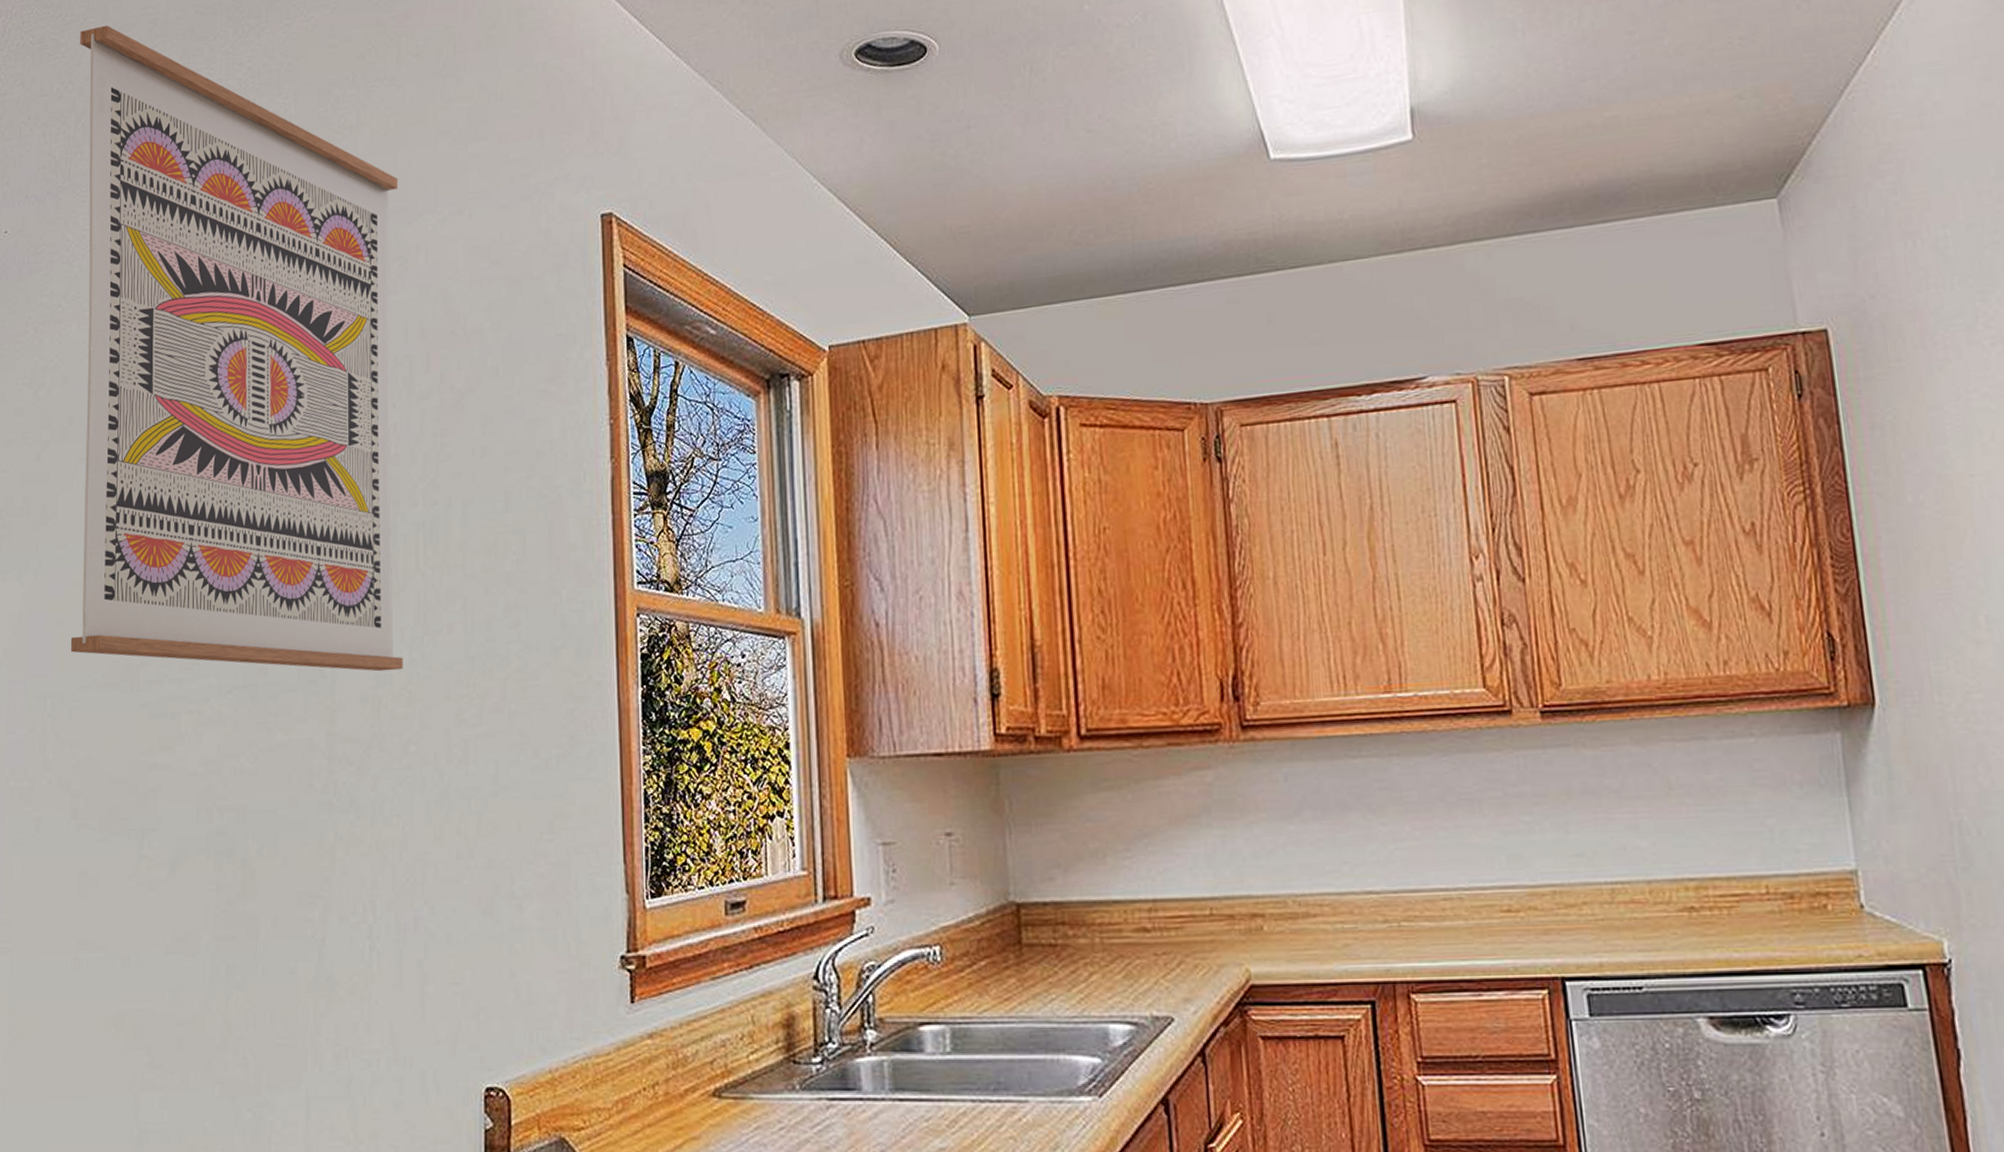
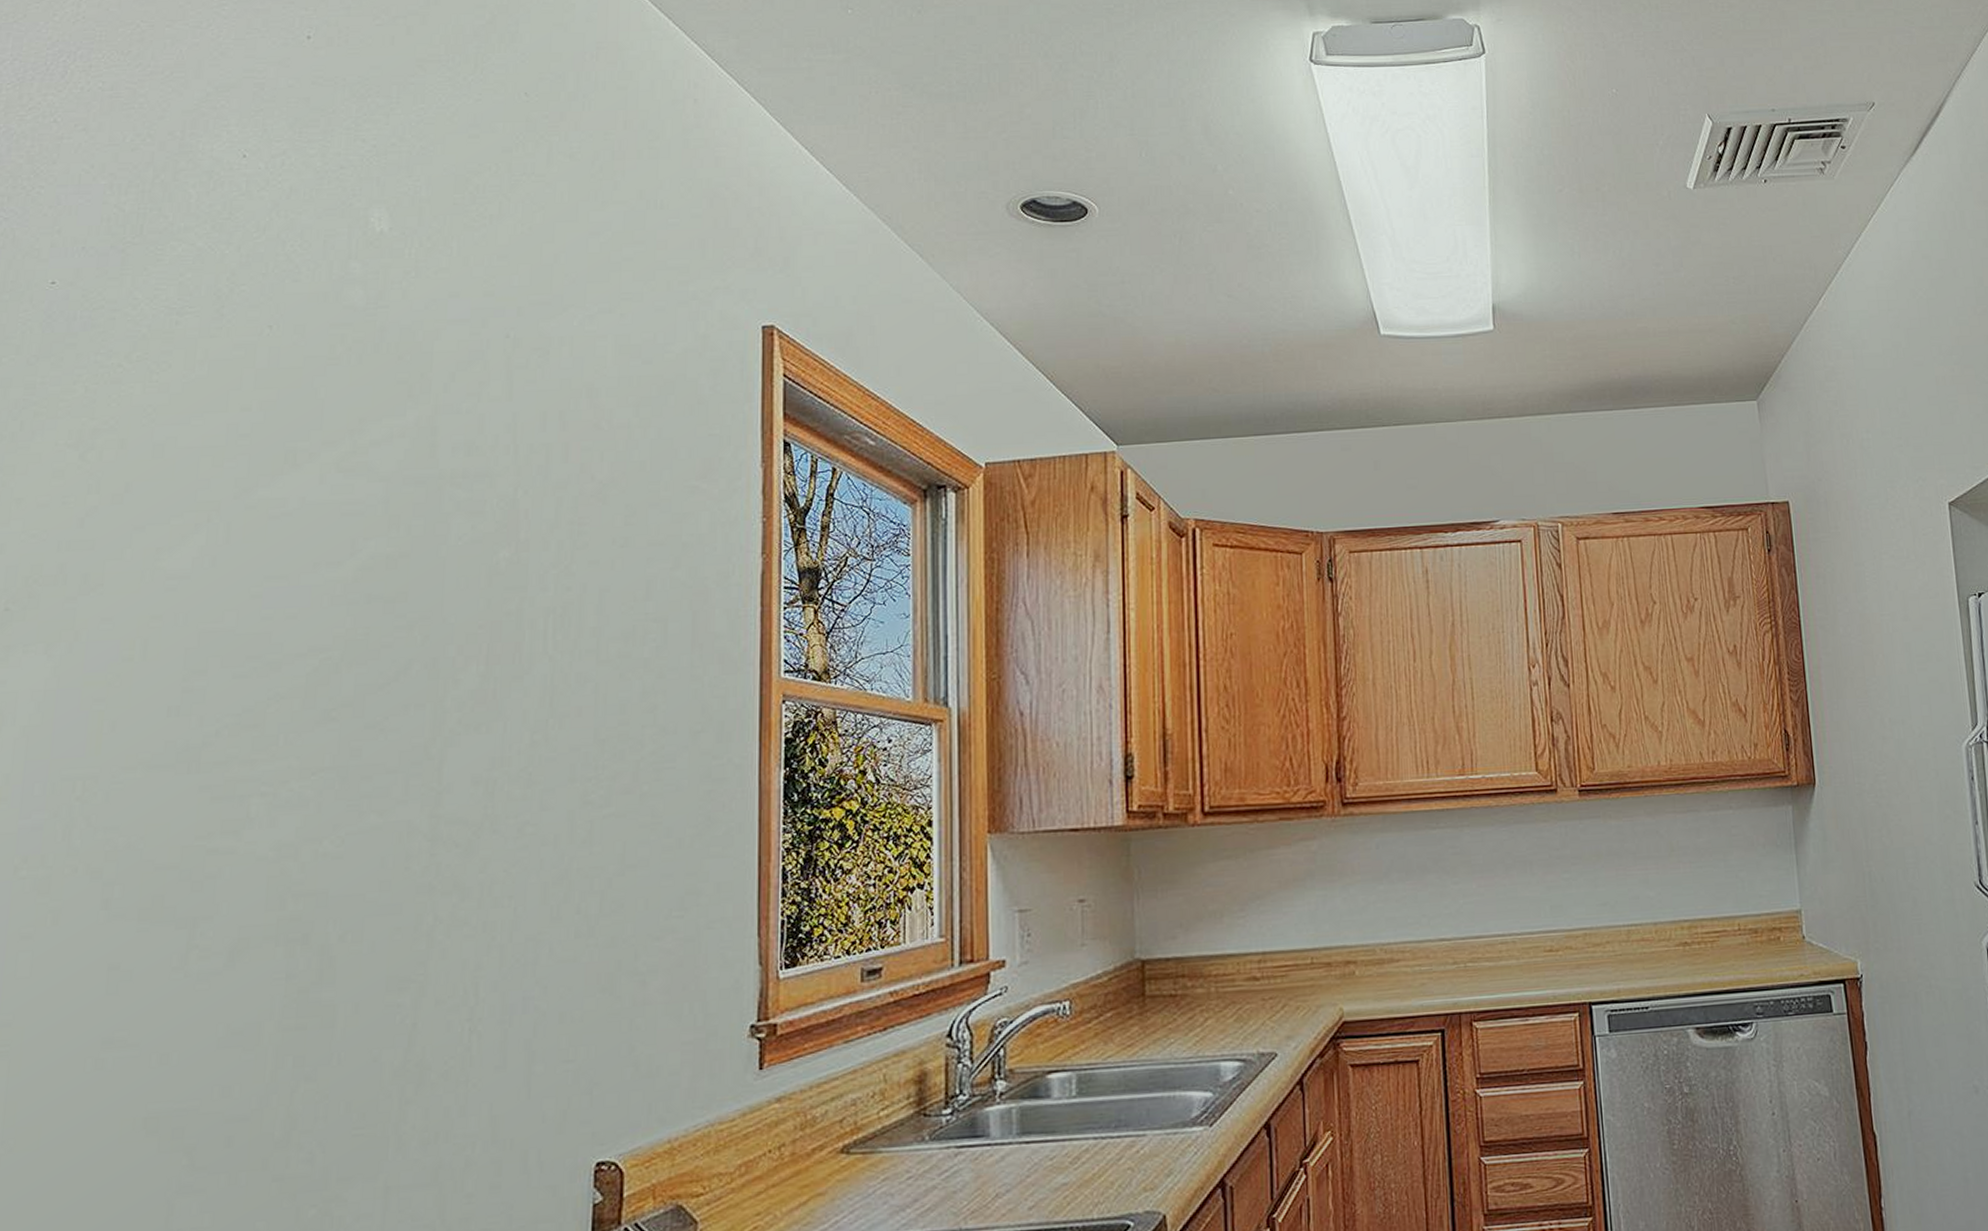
wall art: present [70,25,403,672] -> none [111,82,543,754]

